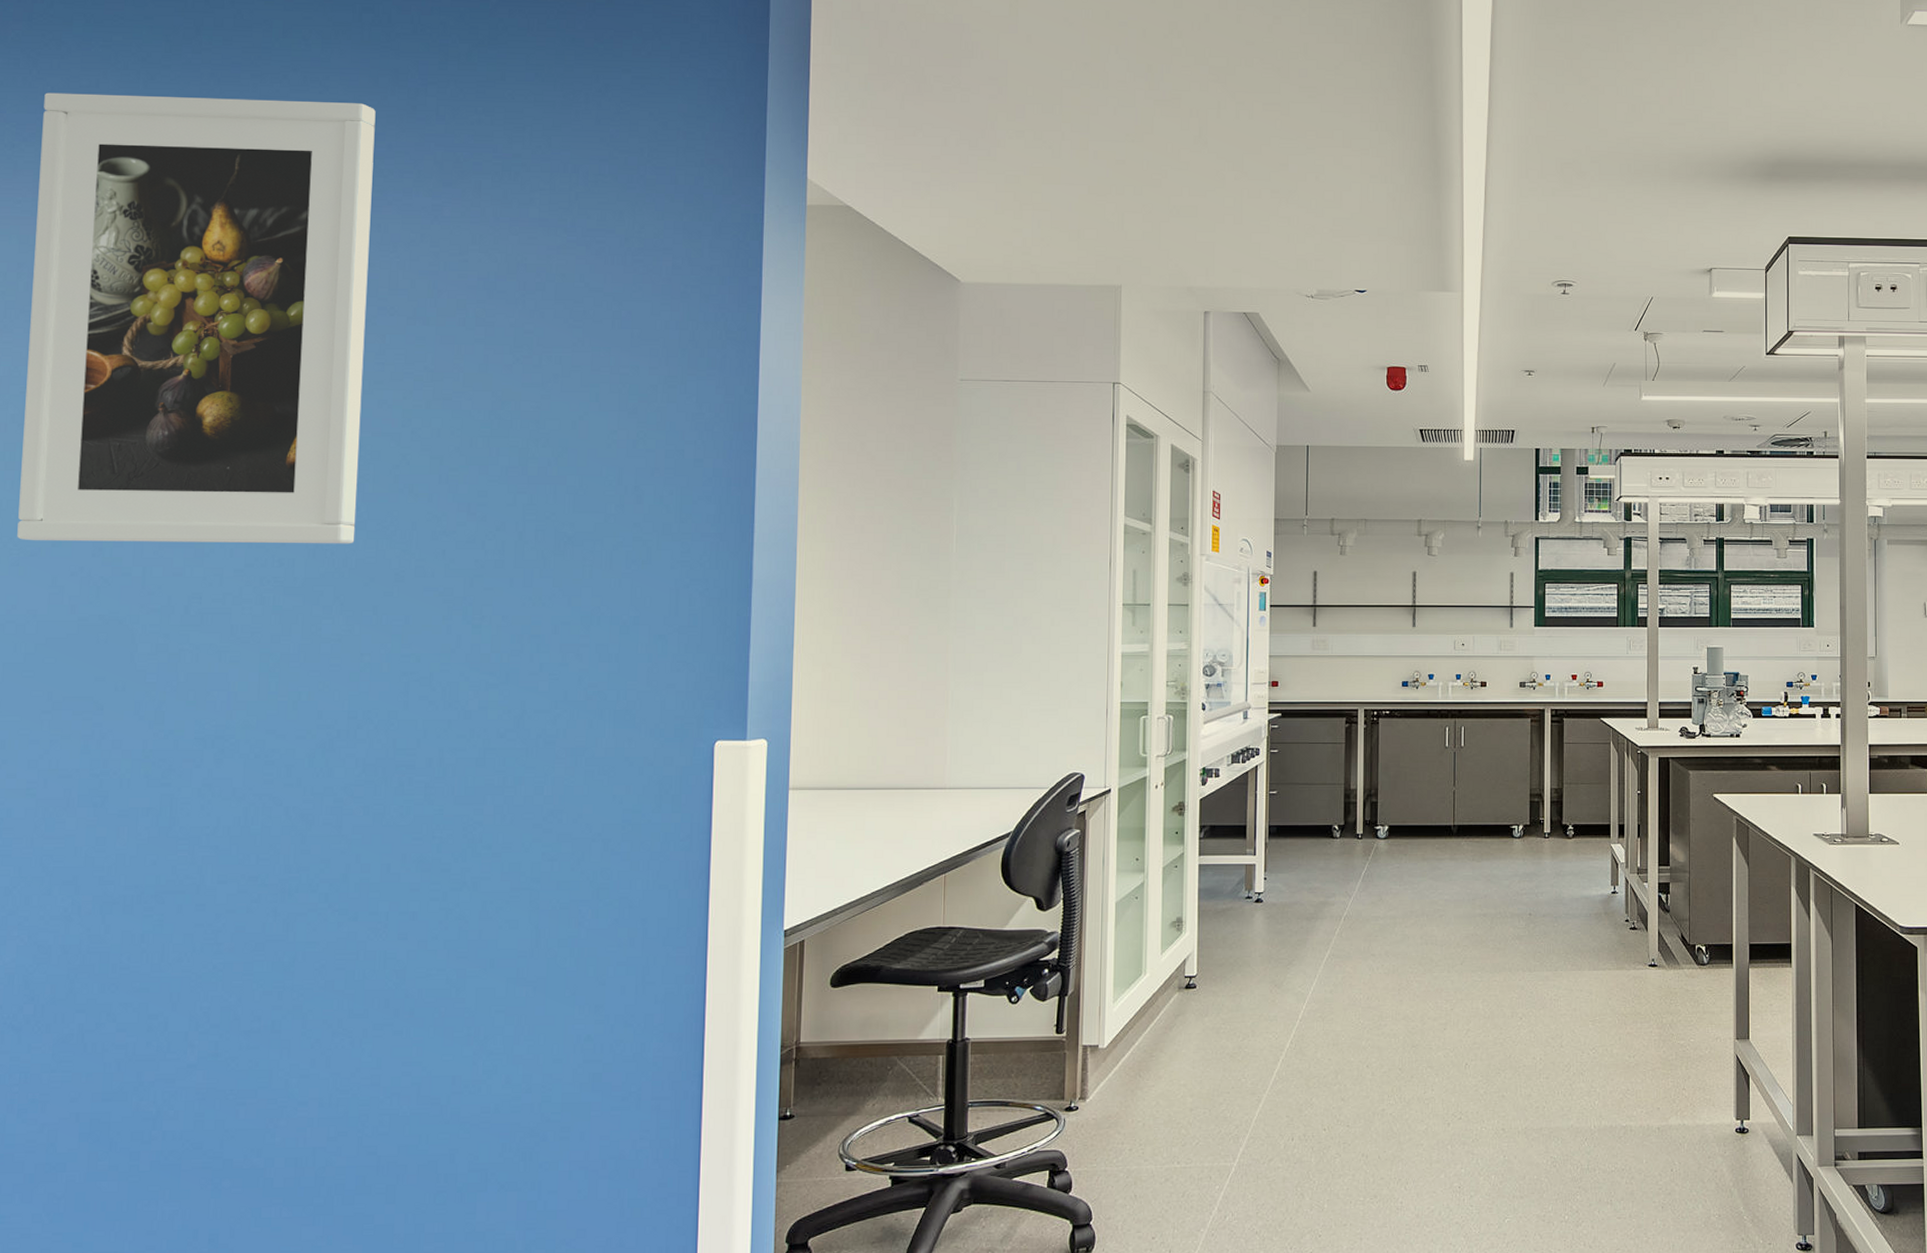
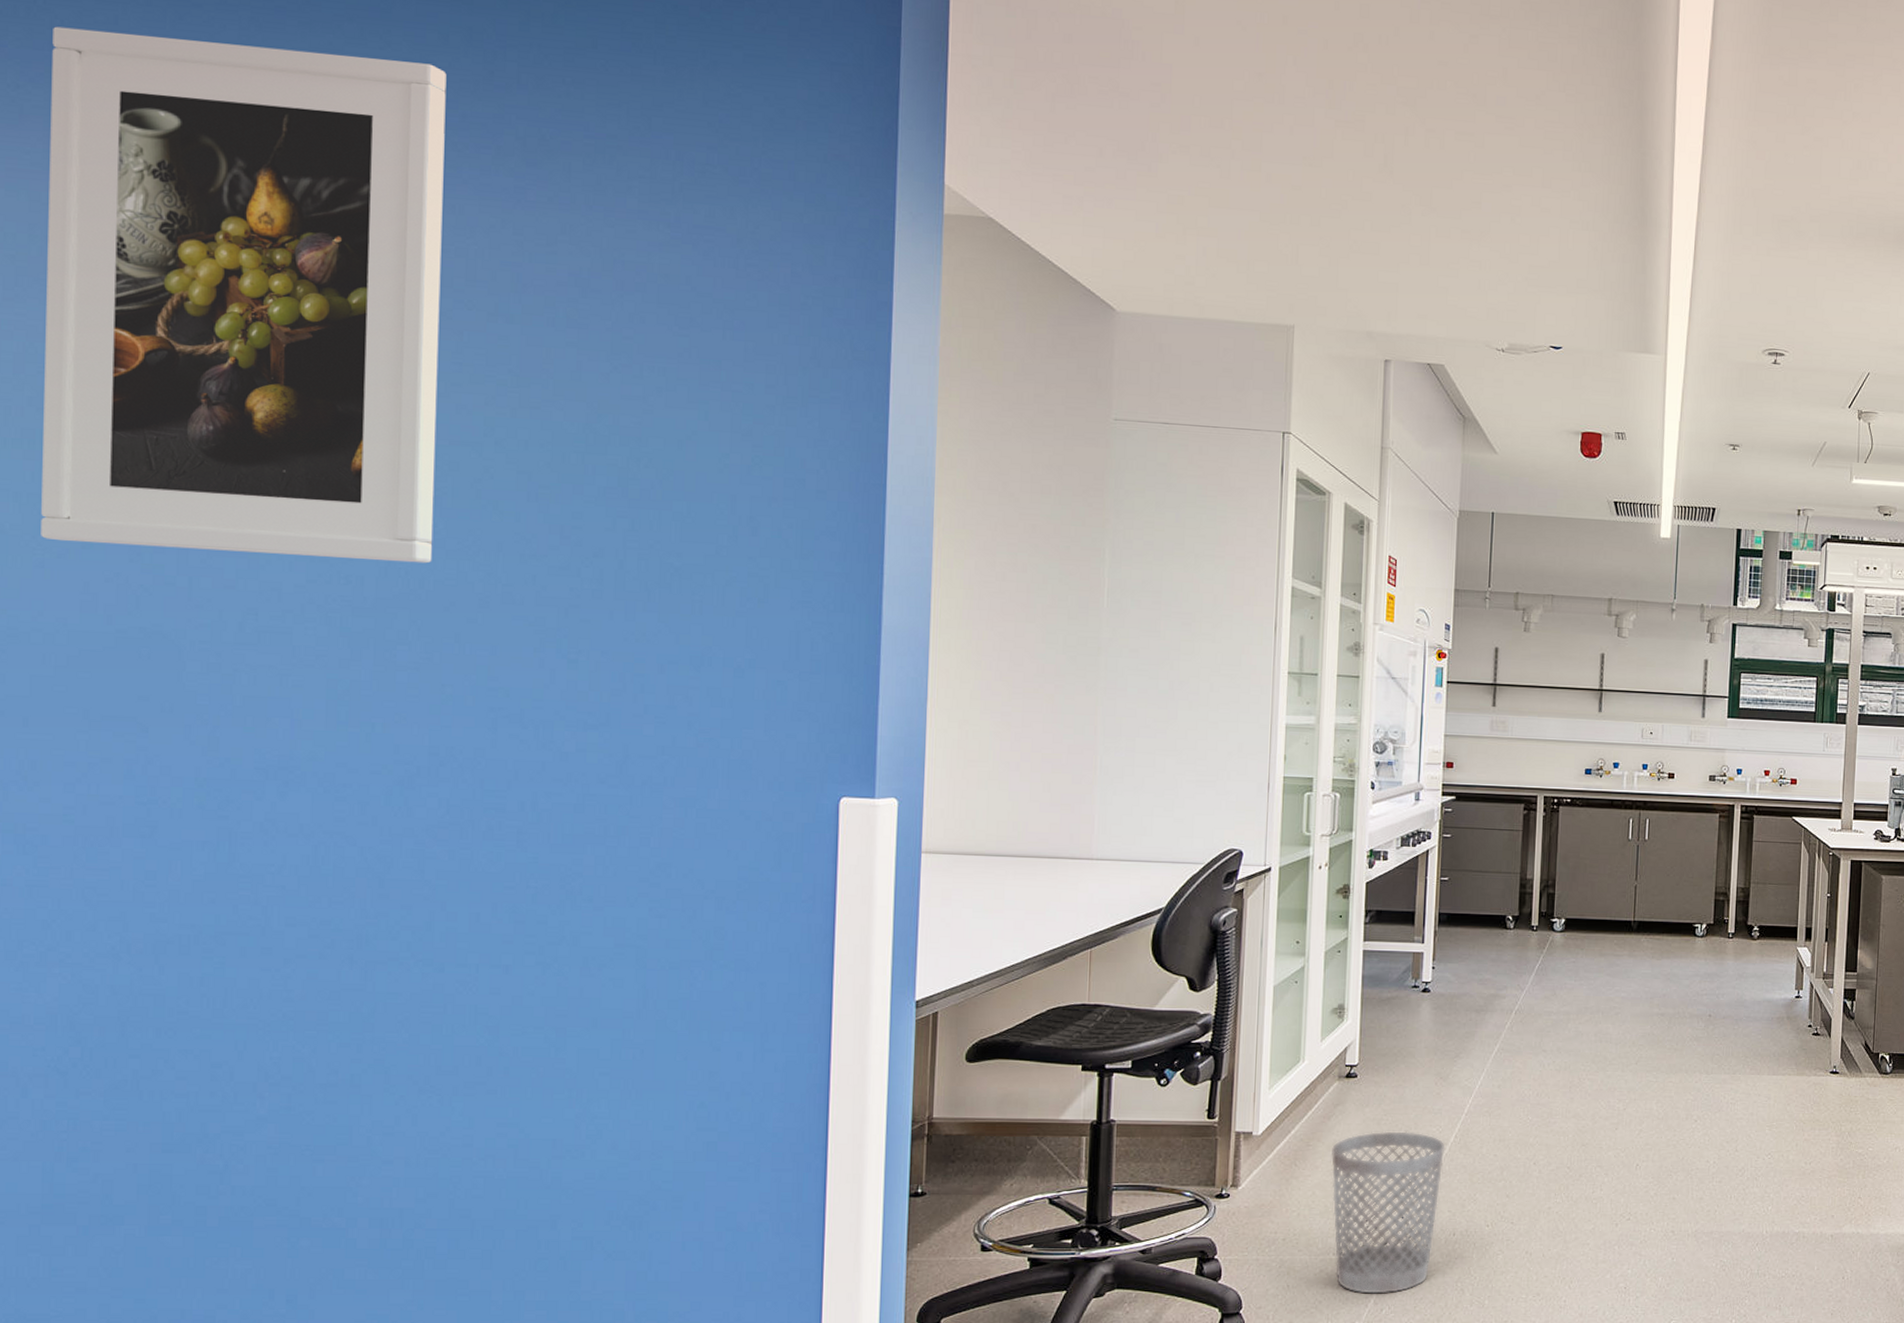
wastebasket: none [1174,1039,1282,1201] -> present [1331,1131,1445,1294]

